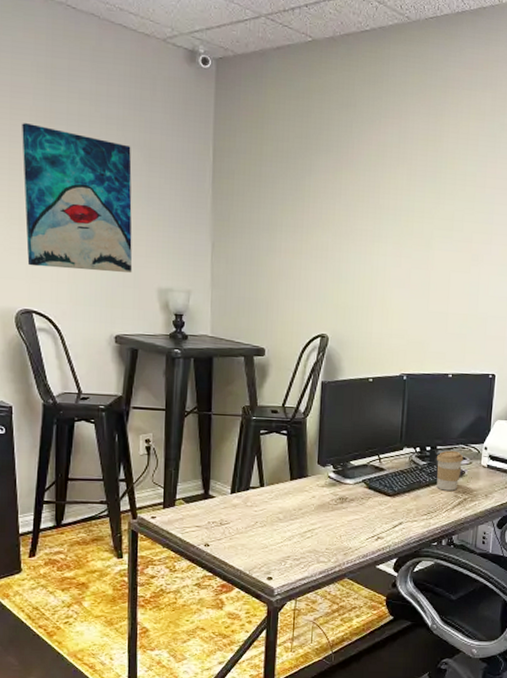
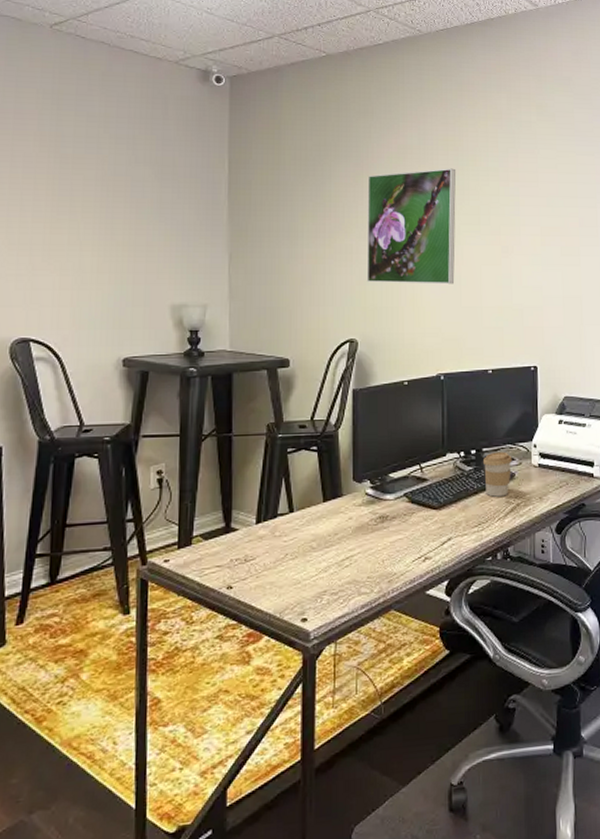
wall art: present [22,123,133,273] -> none [24,148,143,292]
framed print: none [340,169,434,289] -> present [366,168,457,284]

